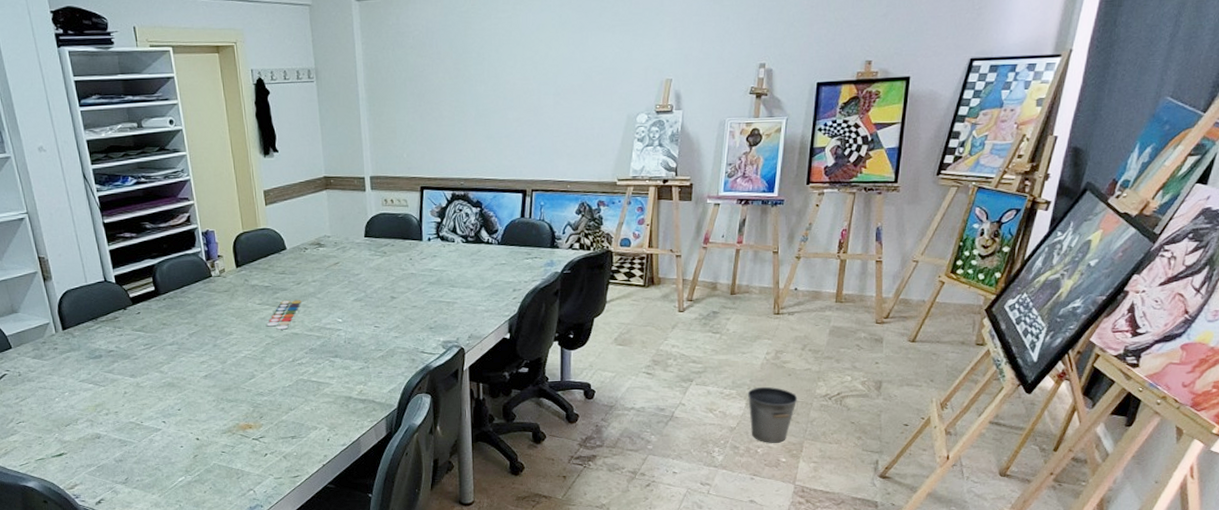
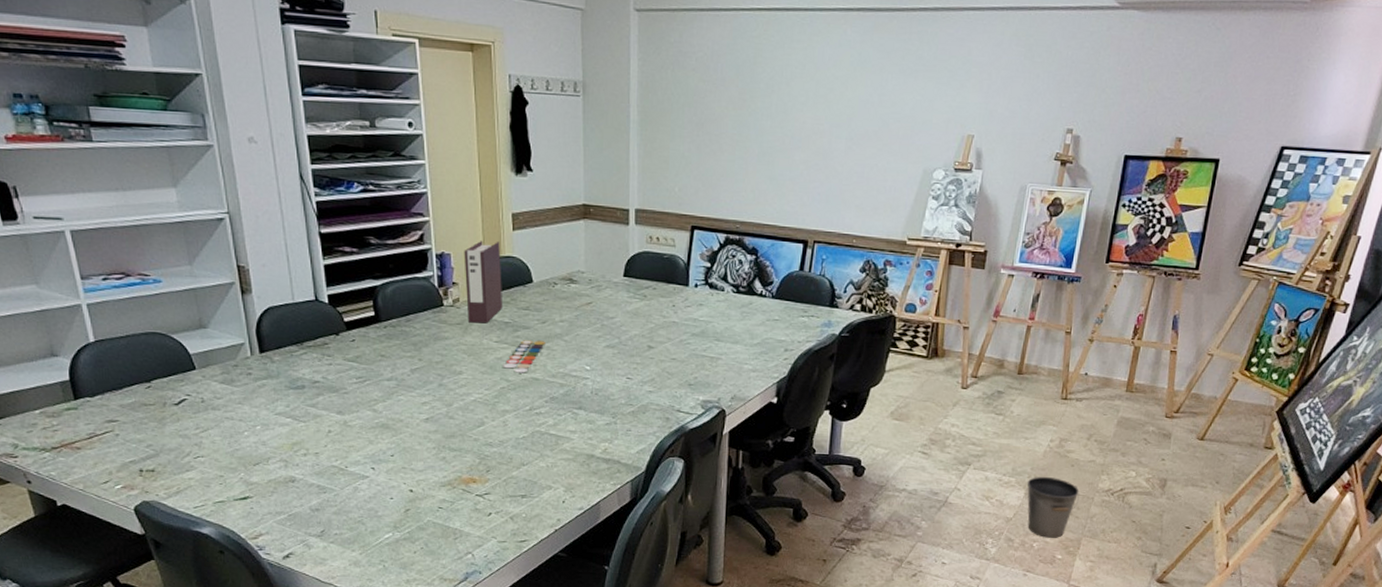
binder: none [225,217,263,289] -> present [464,241,503,324]

